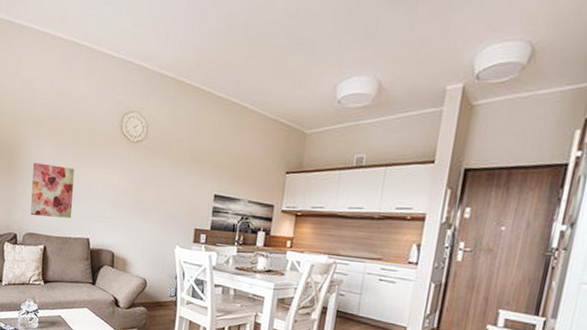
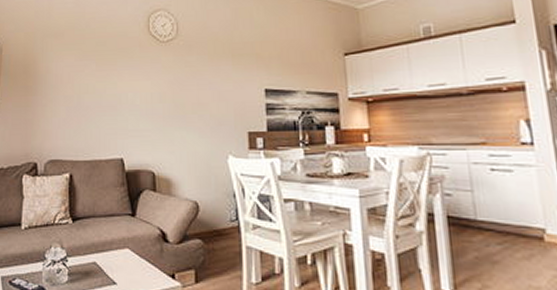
wall art: present [30,162,74,219] -> none [52,77,101,139]

